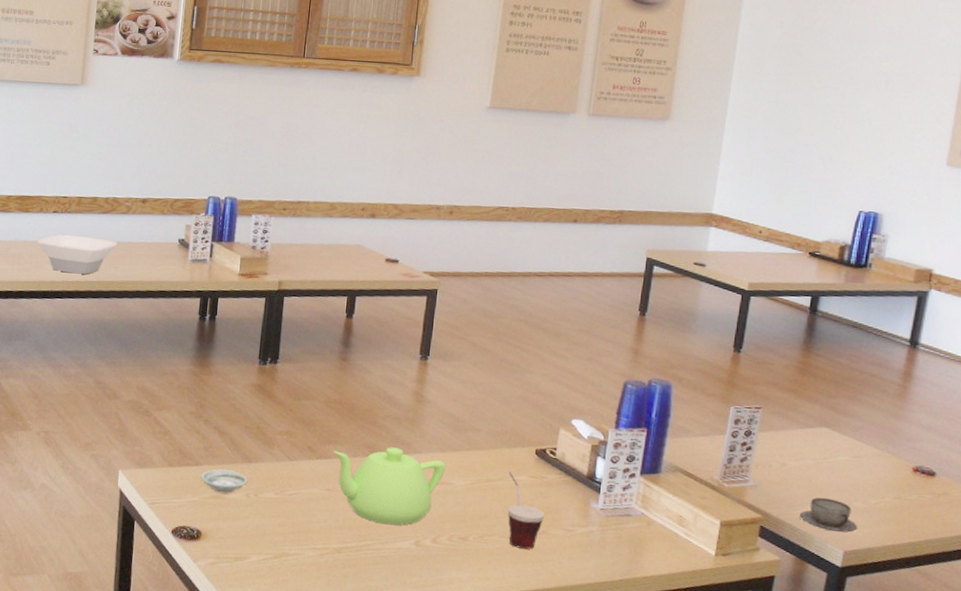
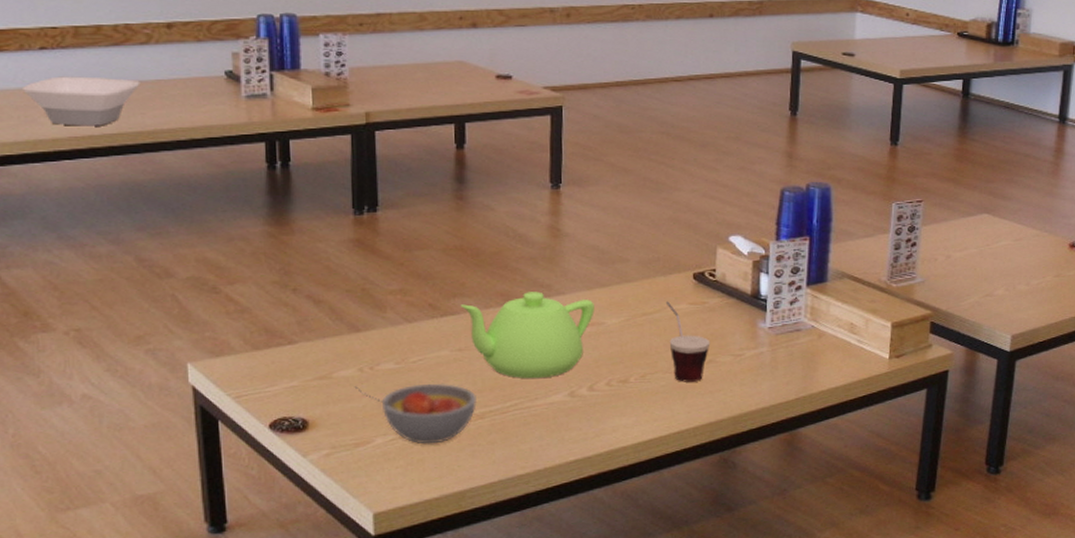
saucer: present [201,469,248,494] -> none [297,344,359,372]
soup bowl: none [240,508,337,568] -> present [354,383,477,444]
teacup: present [800,497,858,533] -> none [968,284,1023,318]

